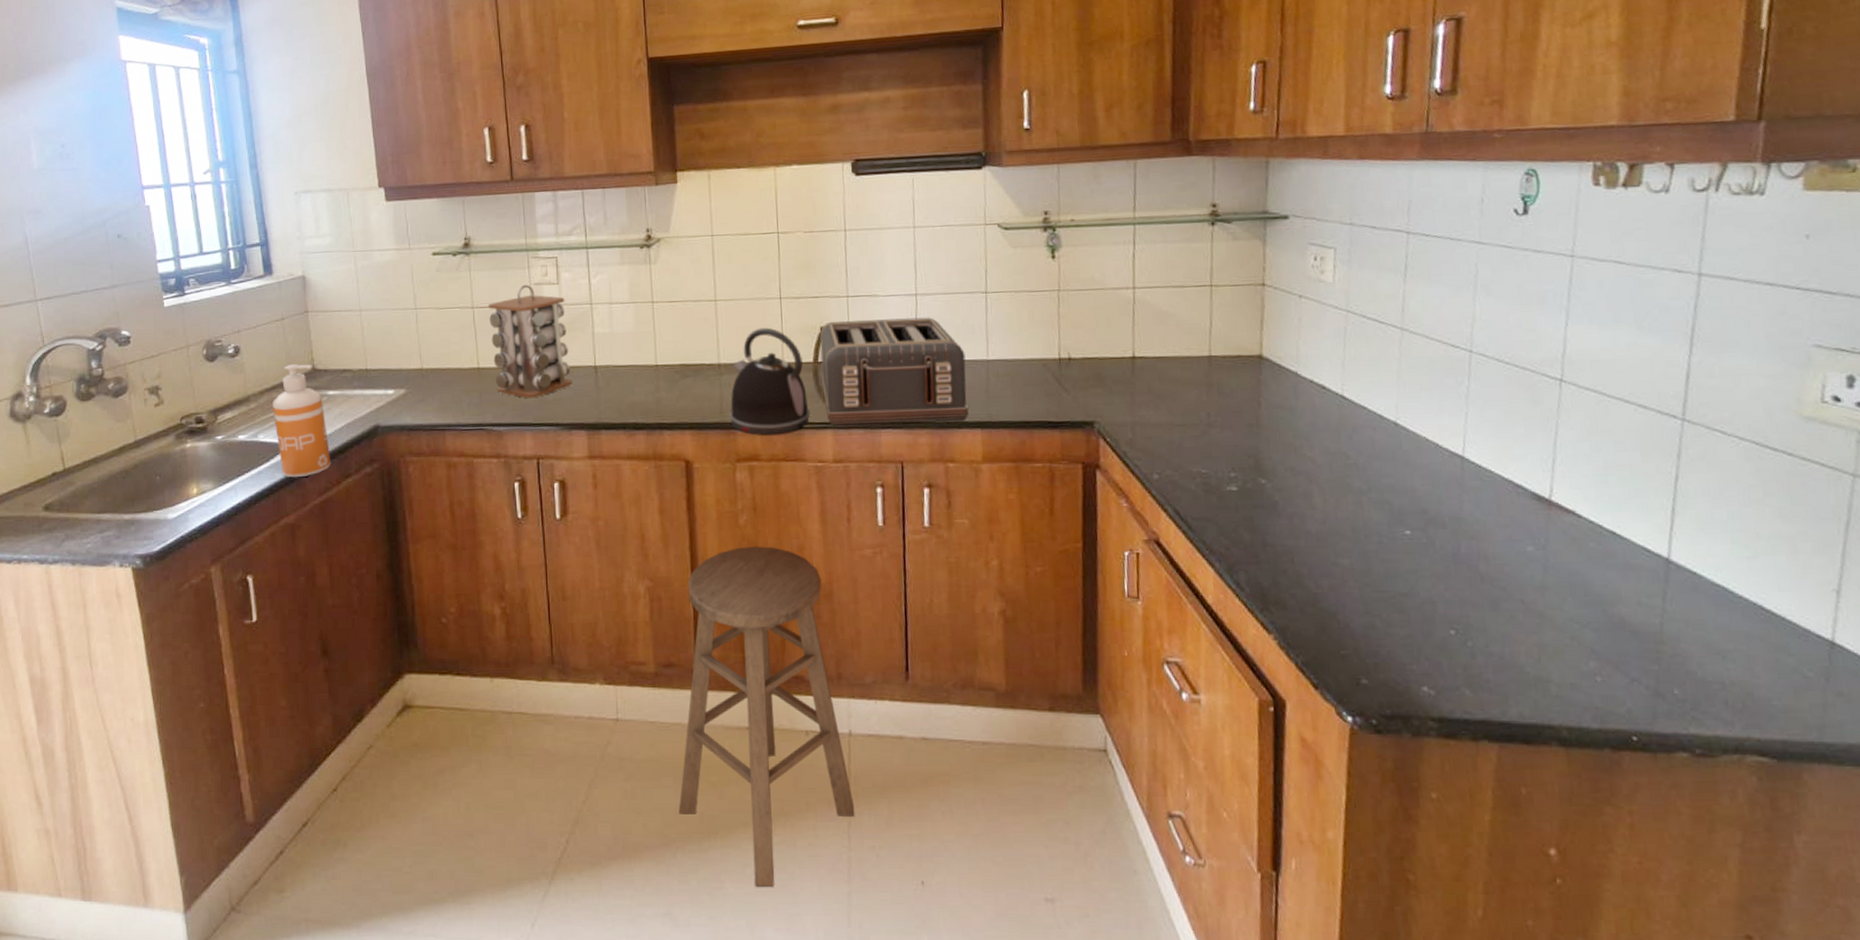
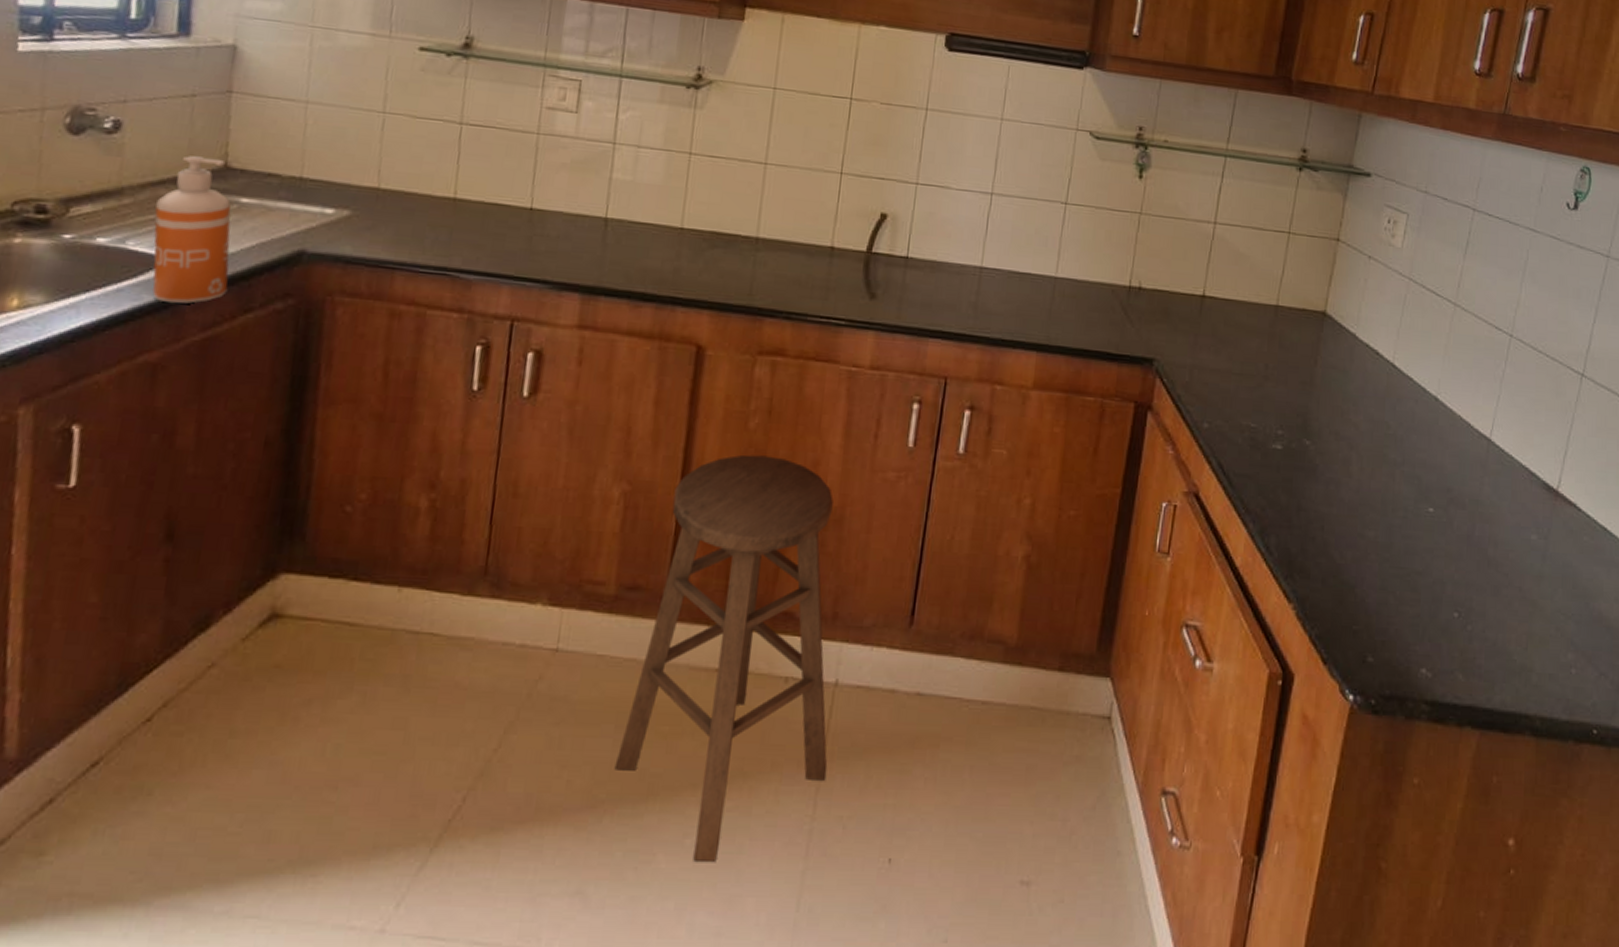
spice rack: present [488,284,572,399] -> none [473,106,583,246]
kettle: present [729,327,811,437] -> none [759,203,855,330]
toaster: present [819,317,969,426] -> none [871,208,1033,341]

